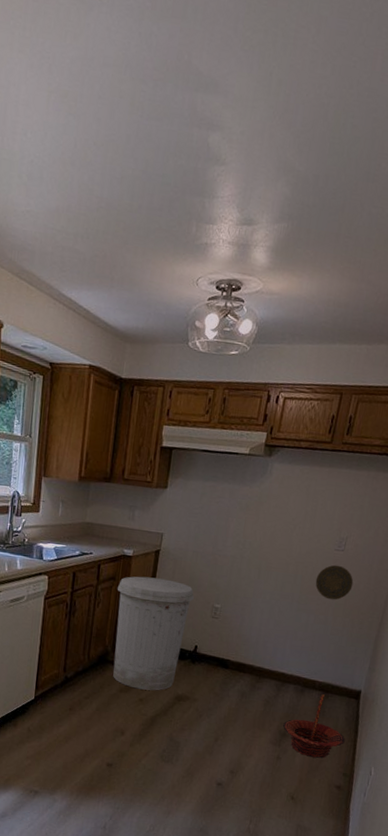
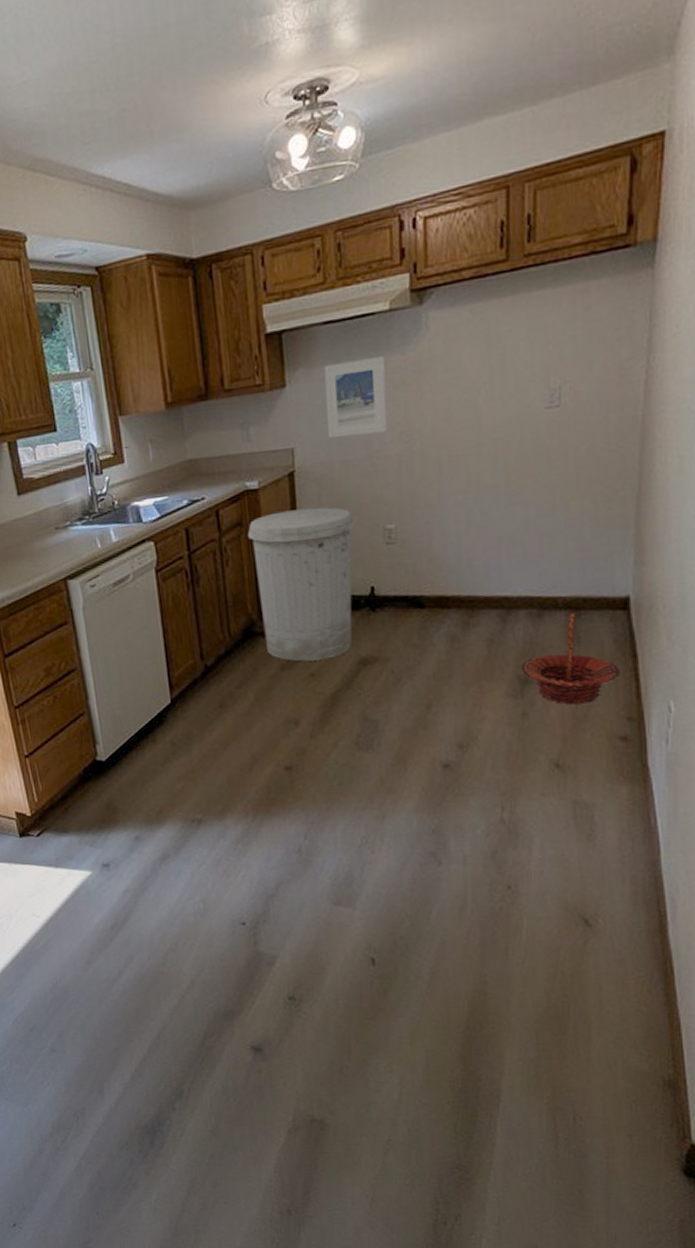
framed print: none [188,480,239,538] -> present [324,356,387,438]
decorative plate: present [315,564,354,600] -> none [525,428,584,480]

